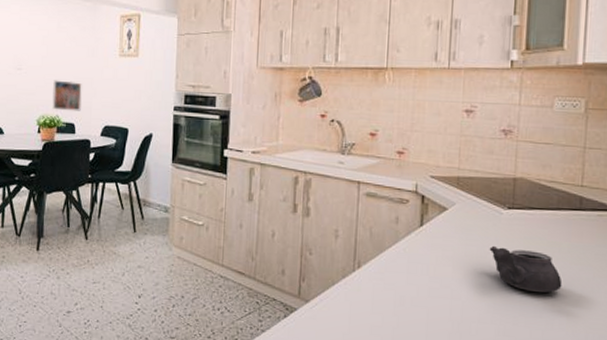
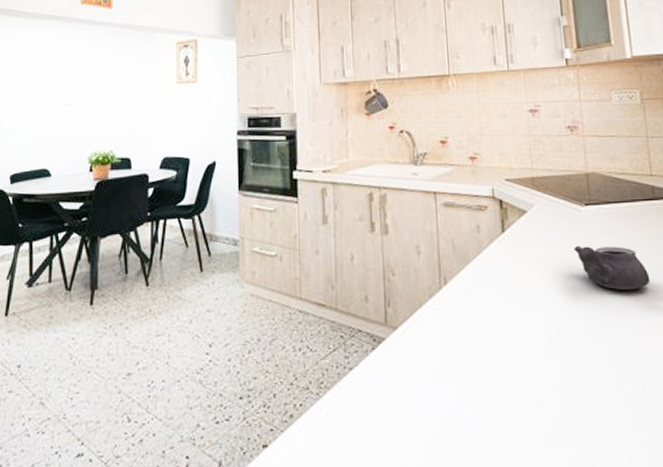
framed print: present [52,80,82,111] -> none [105,113,138,145]

